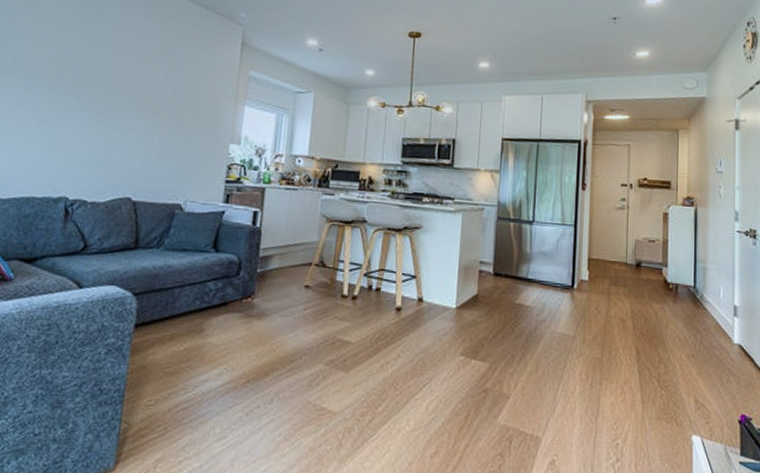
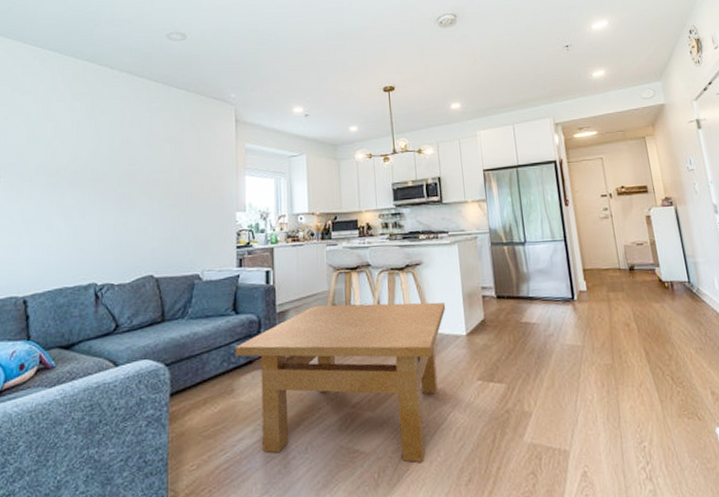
table: none [209,254,440,430] -> present [235,302,446,463]

